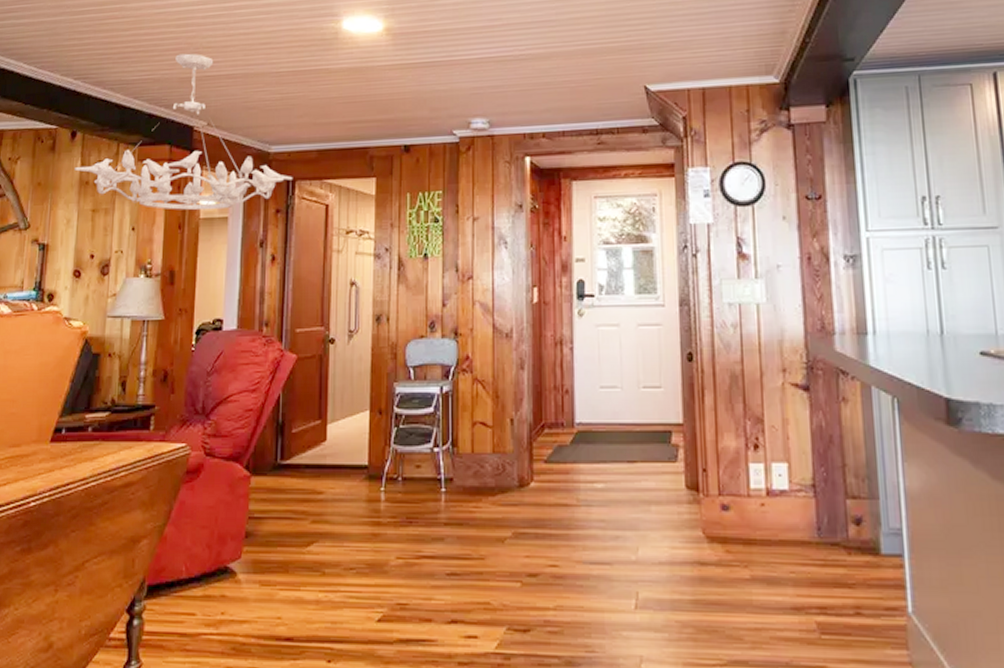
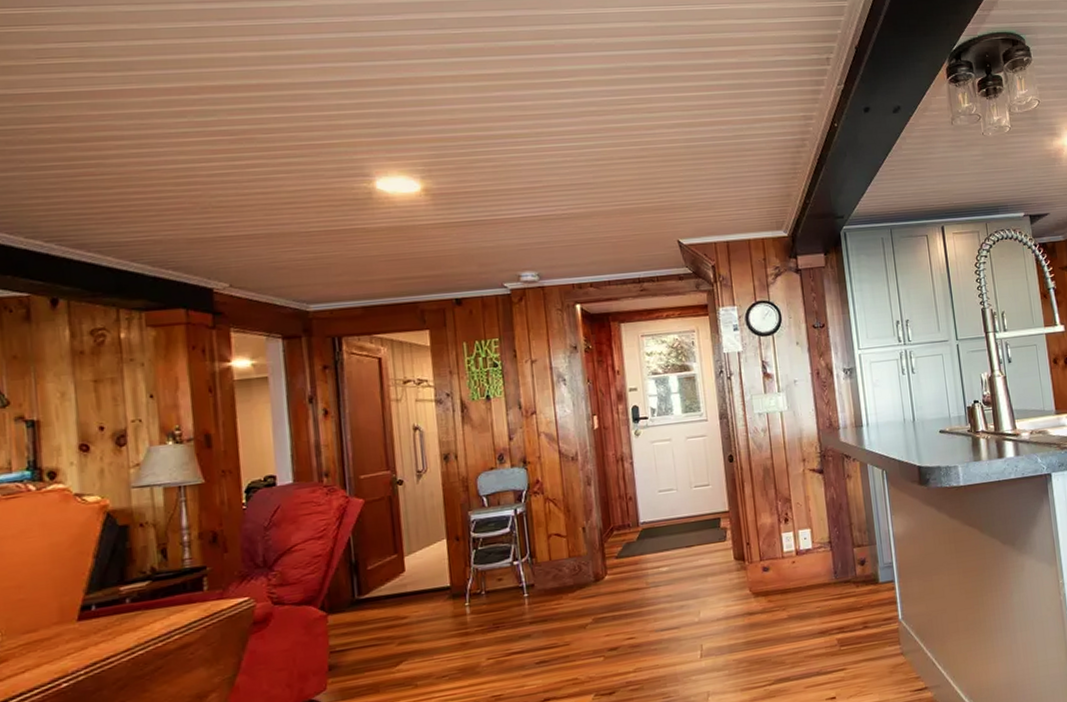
chandelier: present [75,53,293,211] -> none [62,213,339,374]

